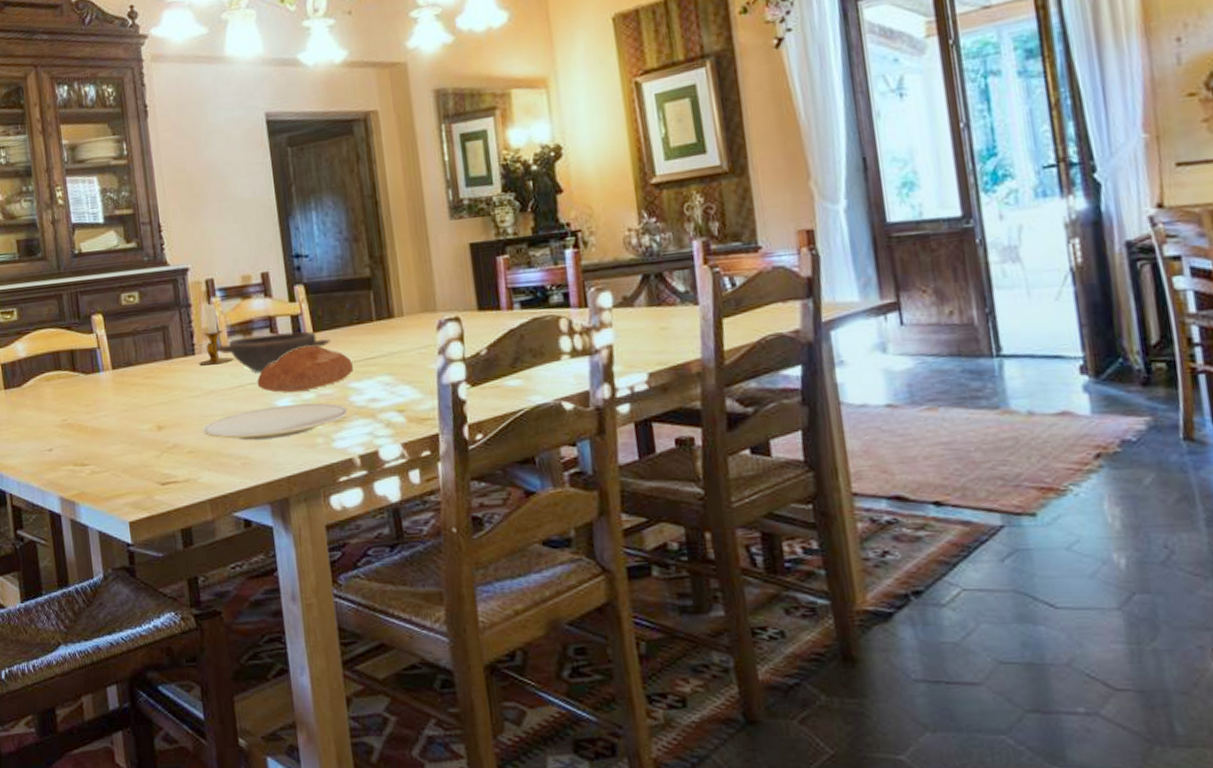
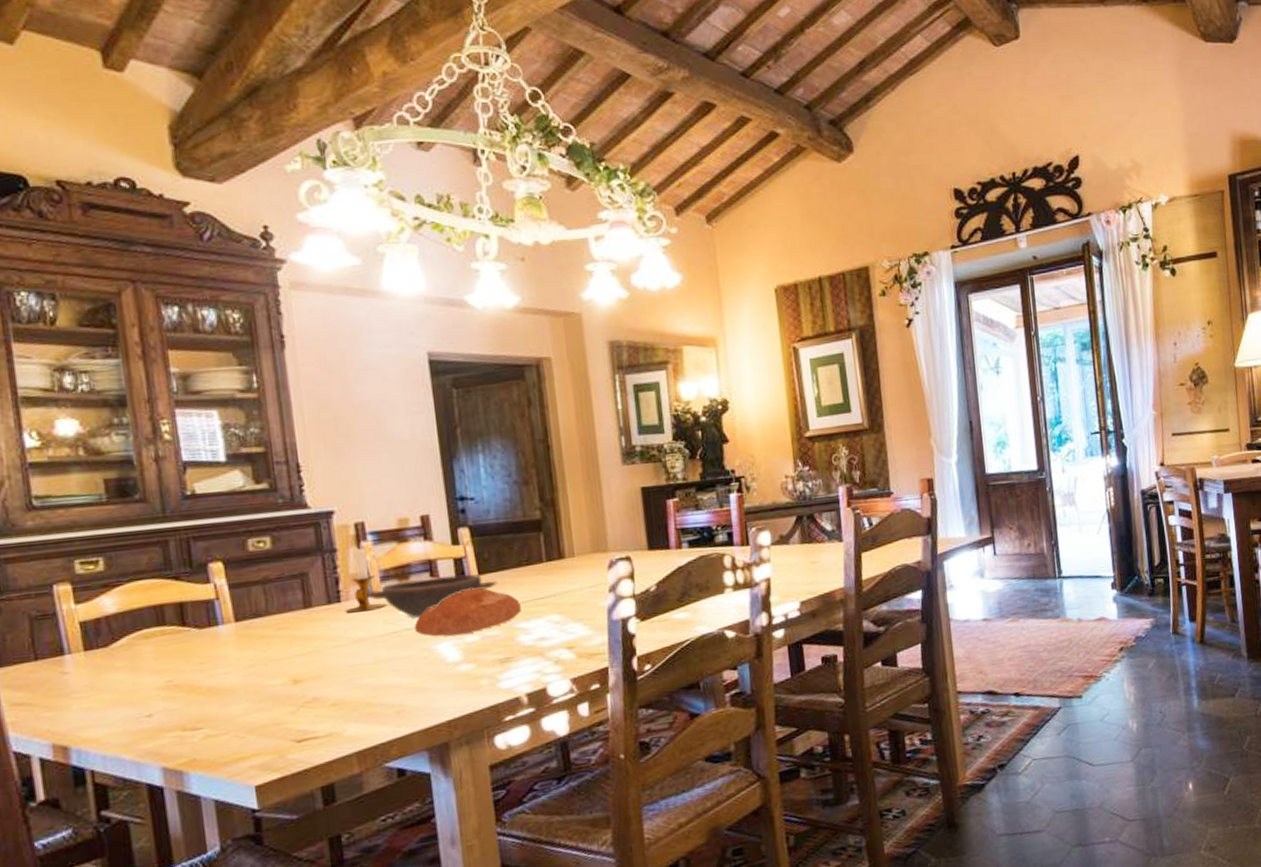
plate: present [202,402,348,441] -> none [348,644,515,688]

